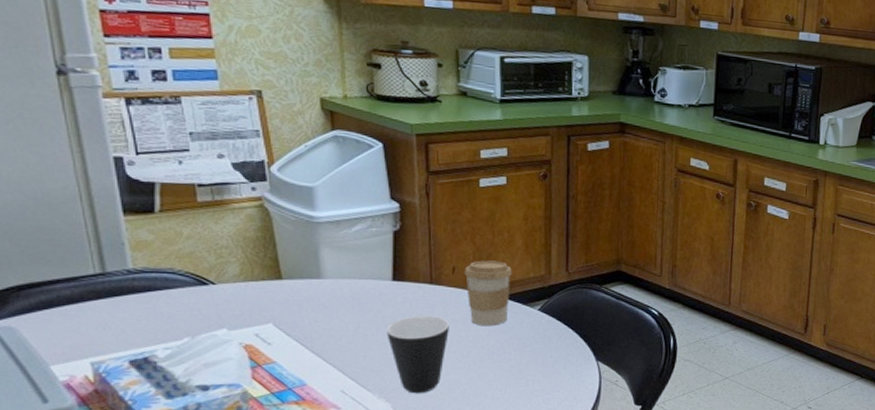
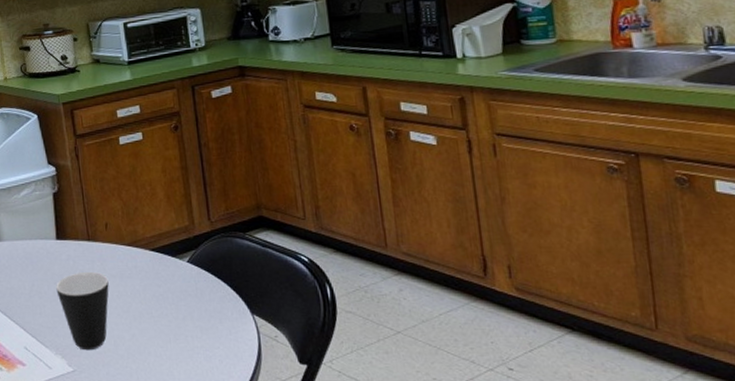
coffee cup: present [464,260,512,327] -> none [115,214,160,281]

